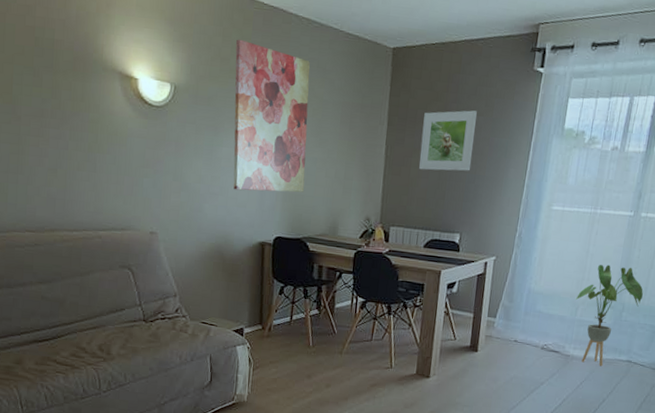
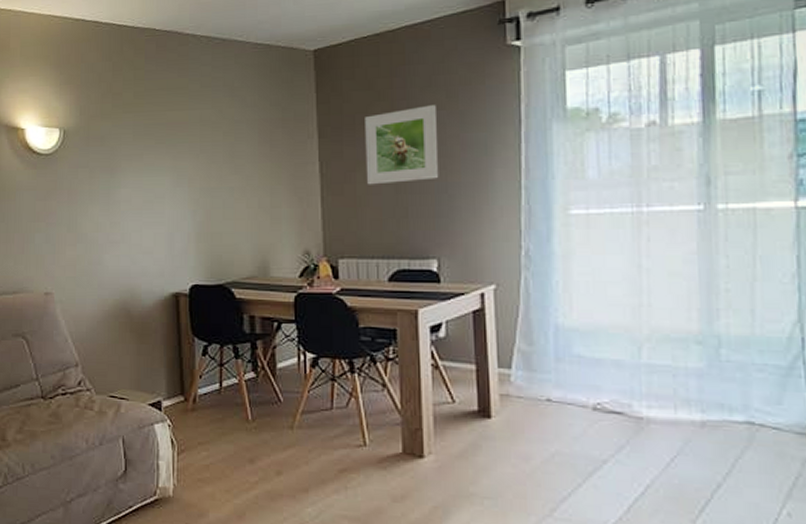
wall art: present [233,39,310,193] -> none [128,70,221,235]
house plant: present [575,264,643,367] -> none [634,281,749,433]

